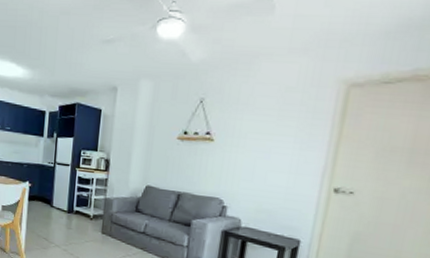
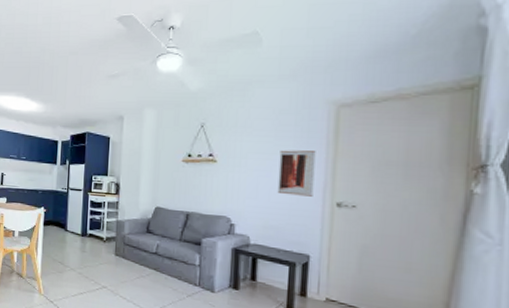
wall art: none [274,130,319,181] -> present [277,150,316,197]

